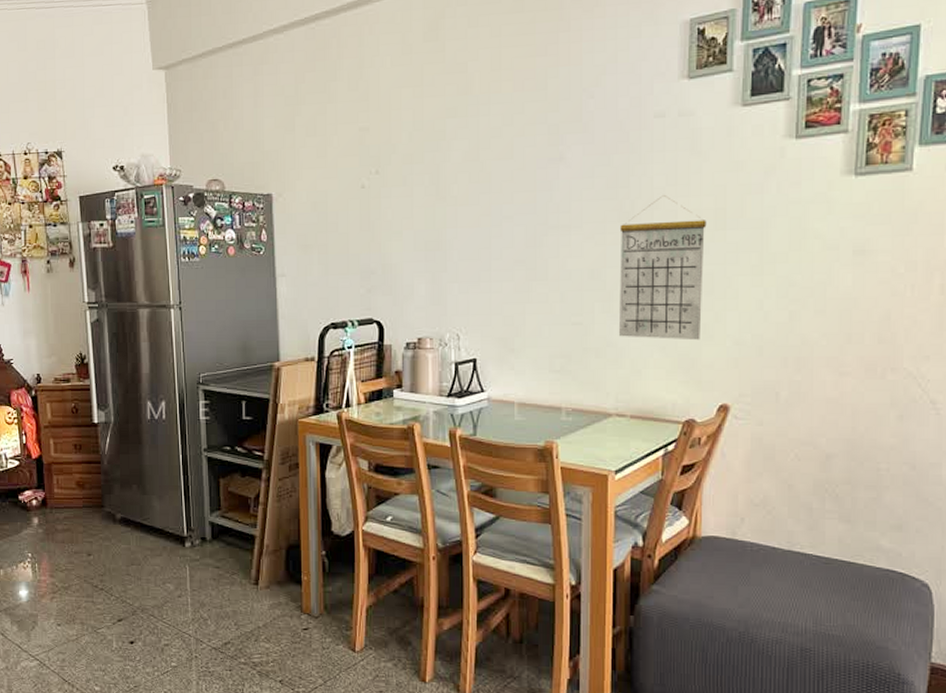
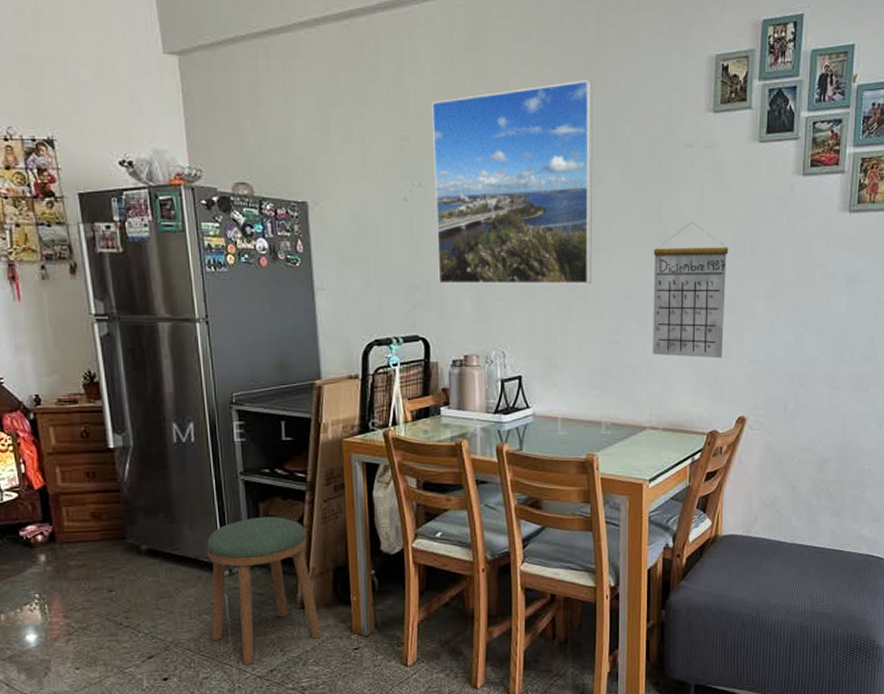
stool: none [172,493,274,636] -> present [206,517,322,665]
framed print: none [389,57,554,267] -> present [431,80,593,285]

